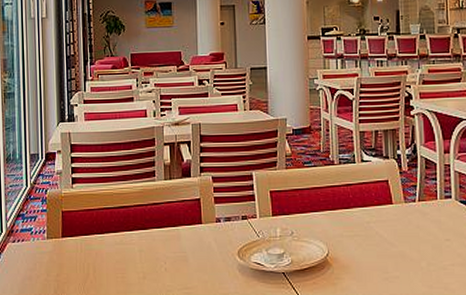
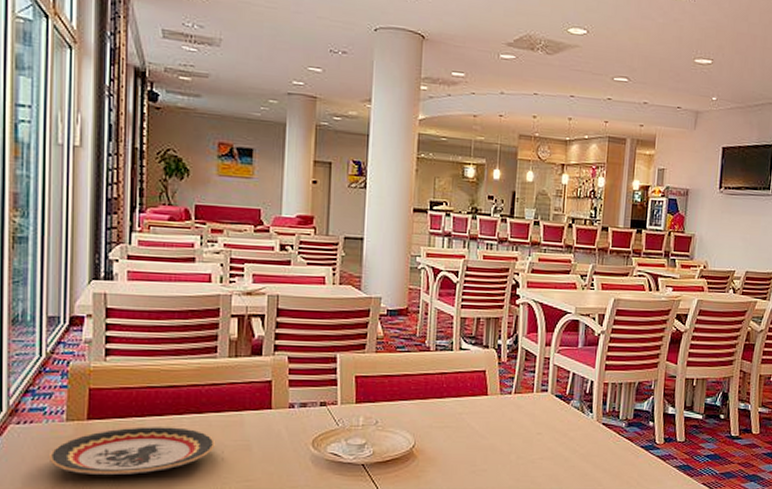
plate: none [36,242,160,283] -> present [48,427,216,475]

